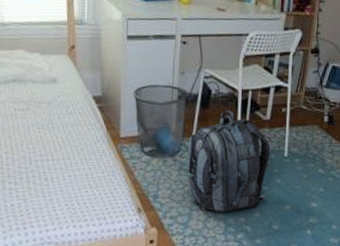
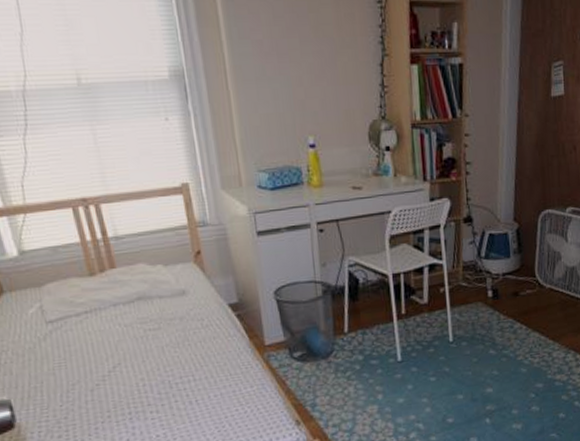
backpack: present [187,111,271,212] -> none [341,299,435,414]

